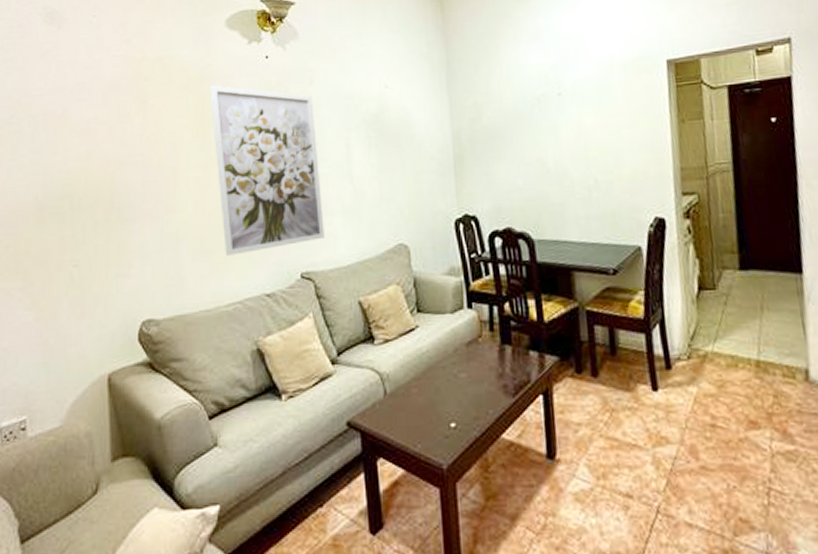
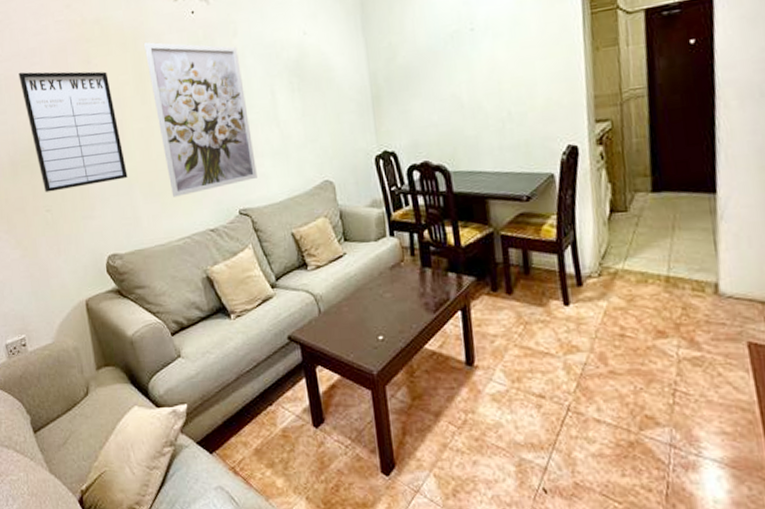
writing board: none [60,107,176,245] -> present [18,71,128,193]

